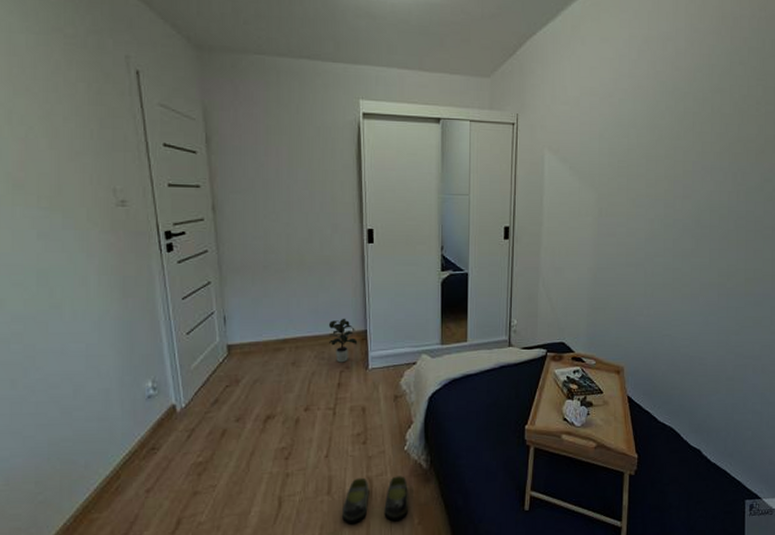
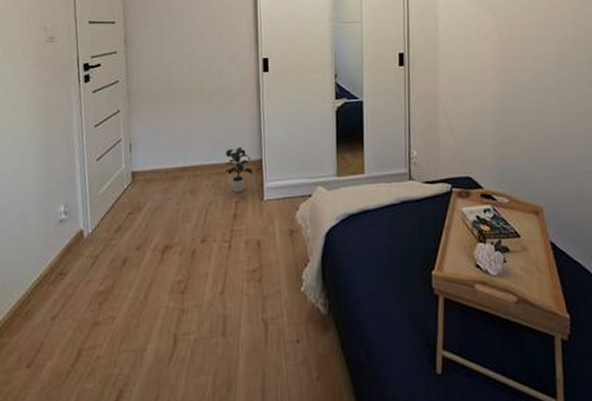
slippers: present [342,476,408,524] -> none [237,319,305,374]

